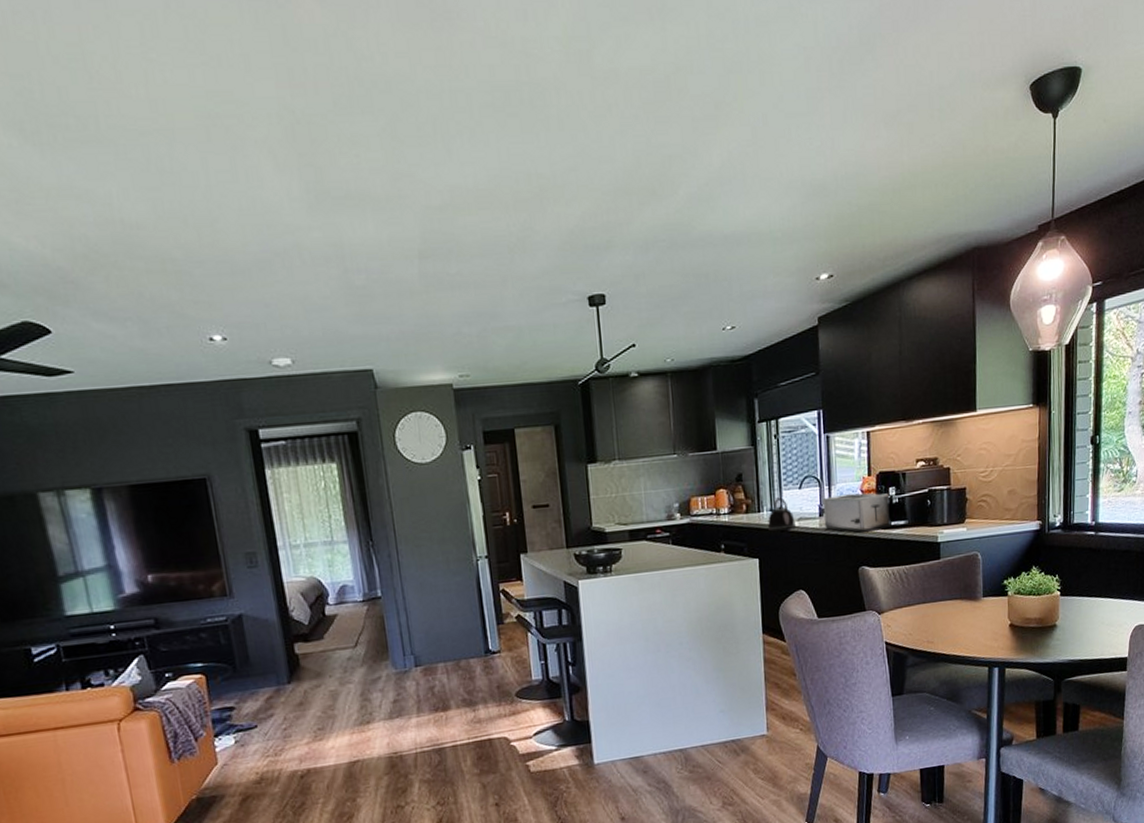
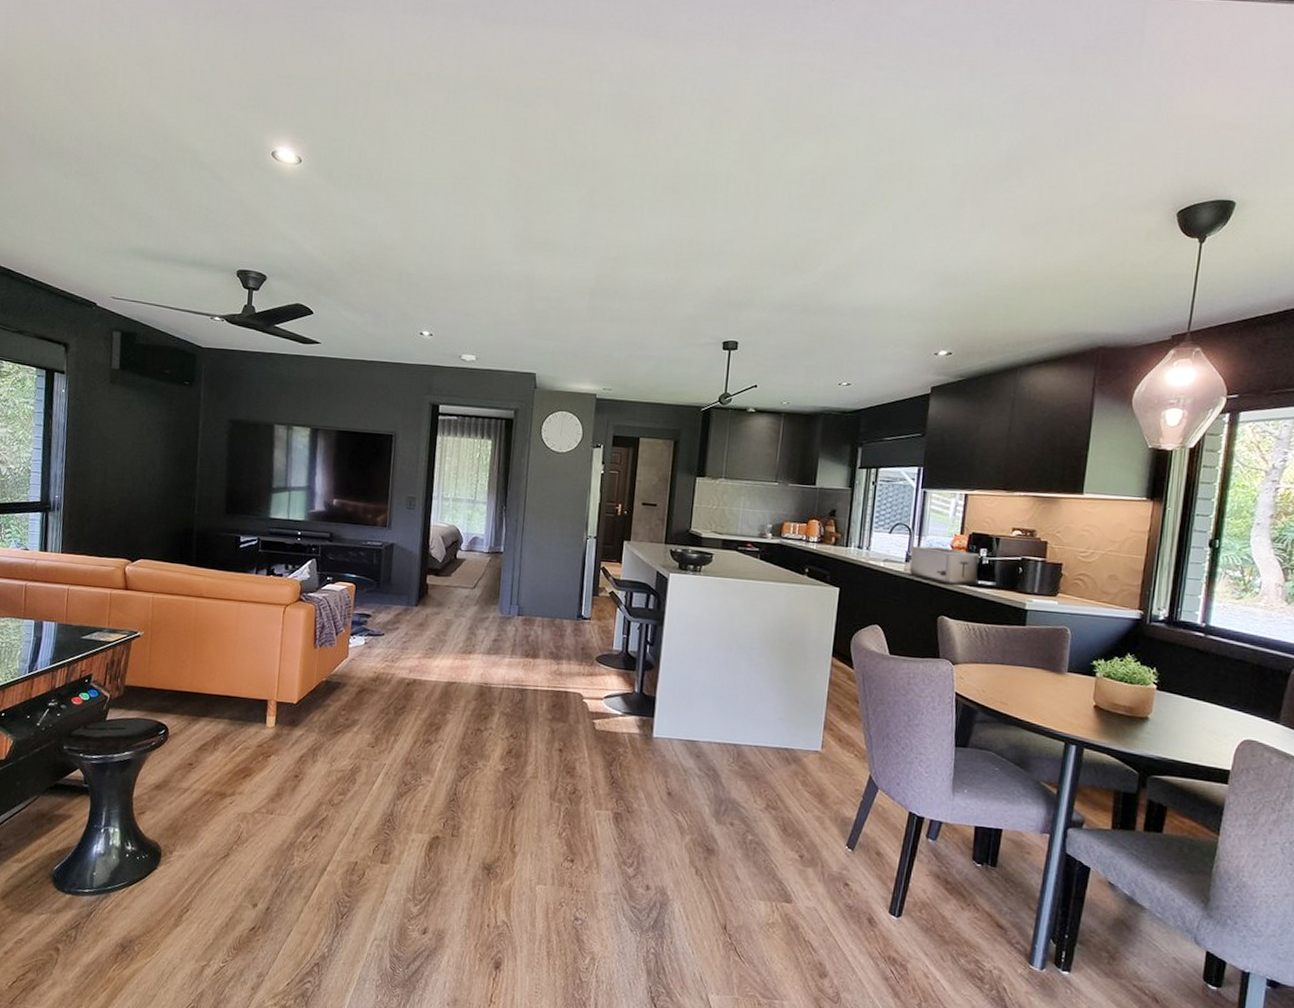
kettle: present [768,497,796,532] -> none [853,537,881,568]

